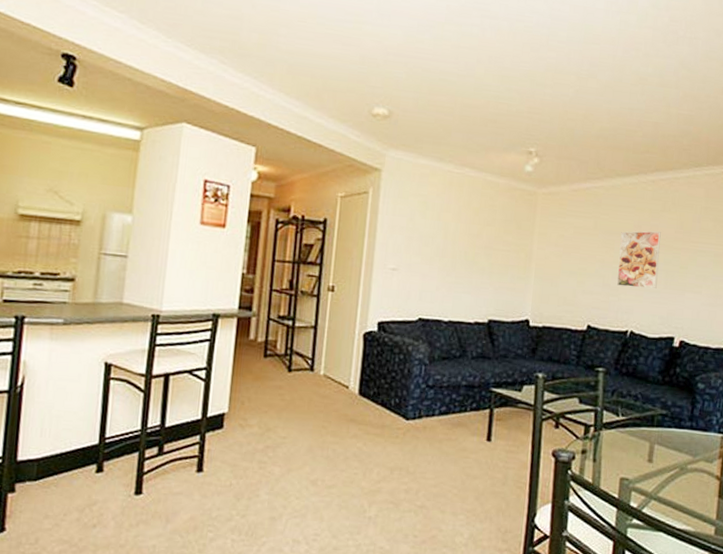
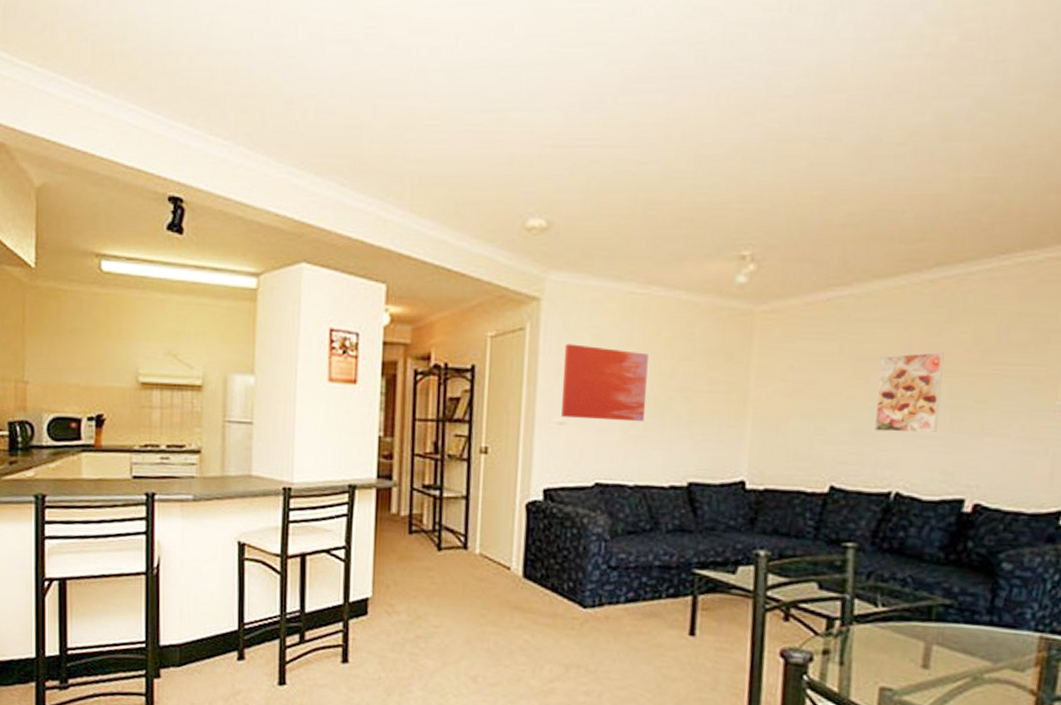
wall art: none [394,207,462,272] -> present [561,344,649,422]

